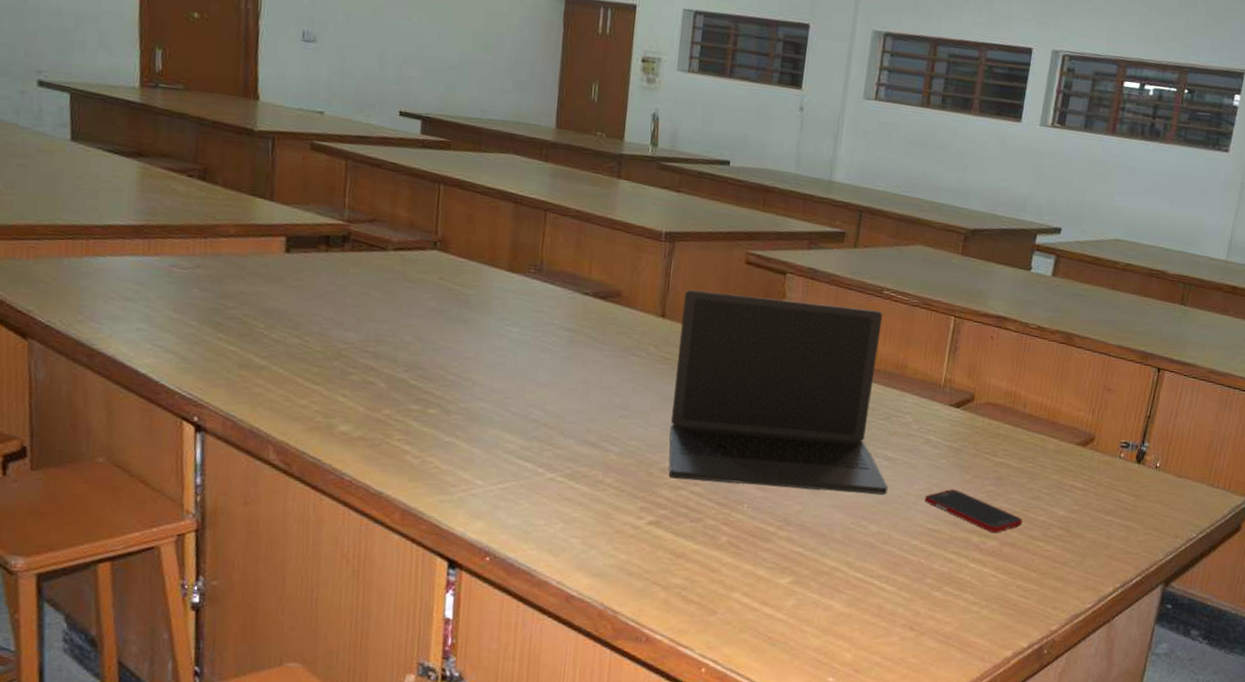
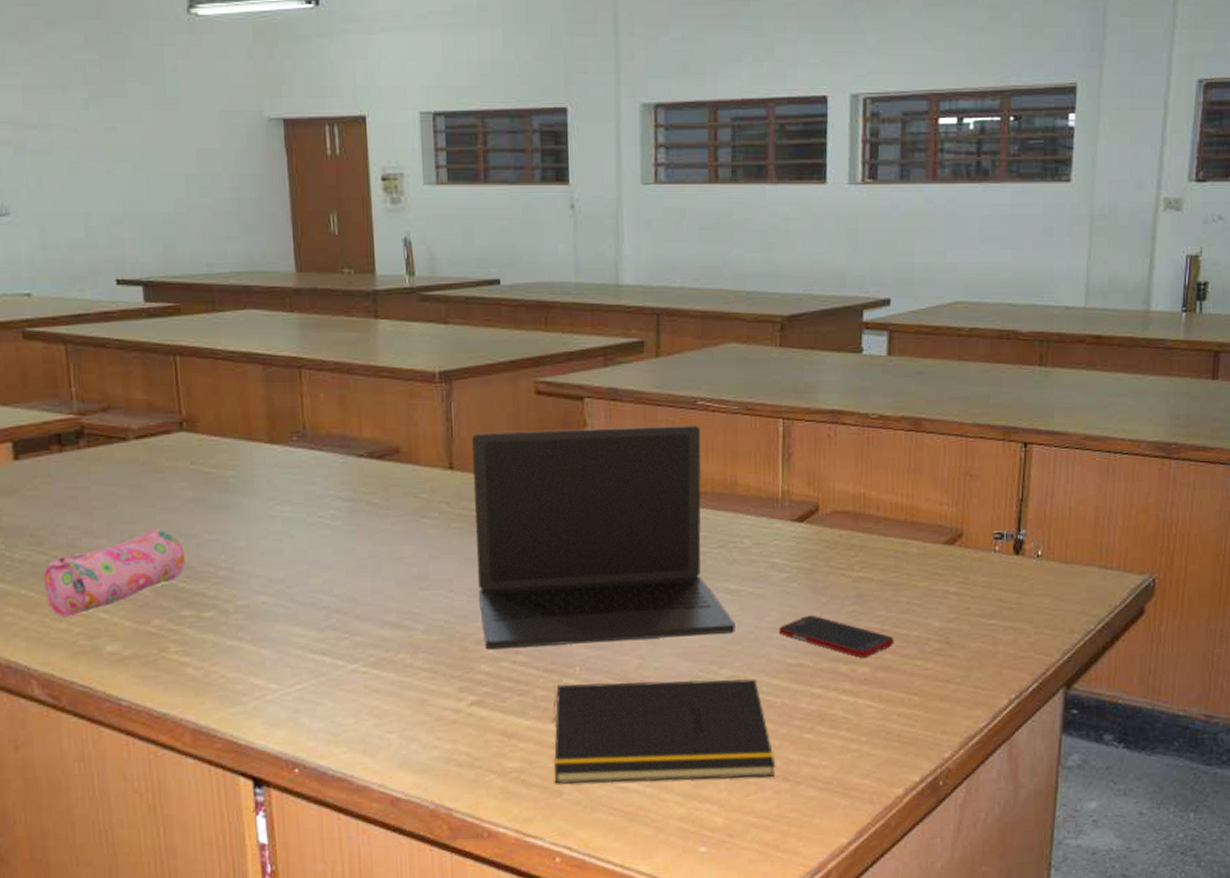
pencil case: none [293,329,420,396] -> present [43,527,185,617]
notepad: none [711,517,905,625] -> present [552,678,776,785]

